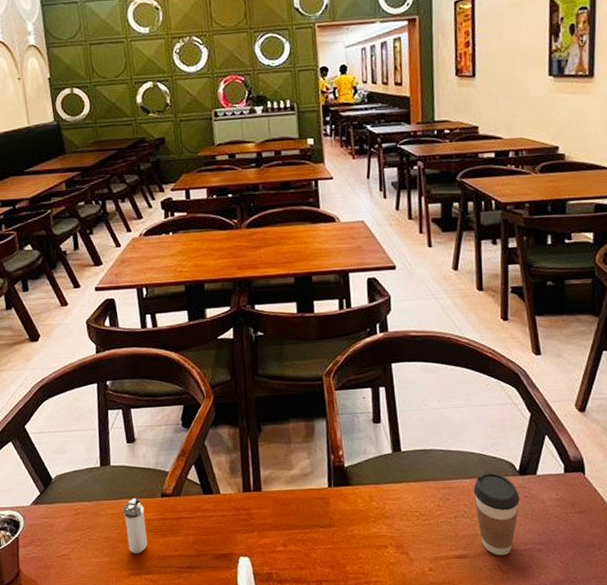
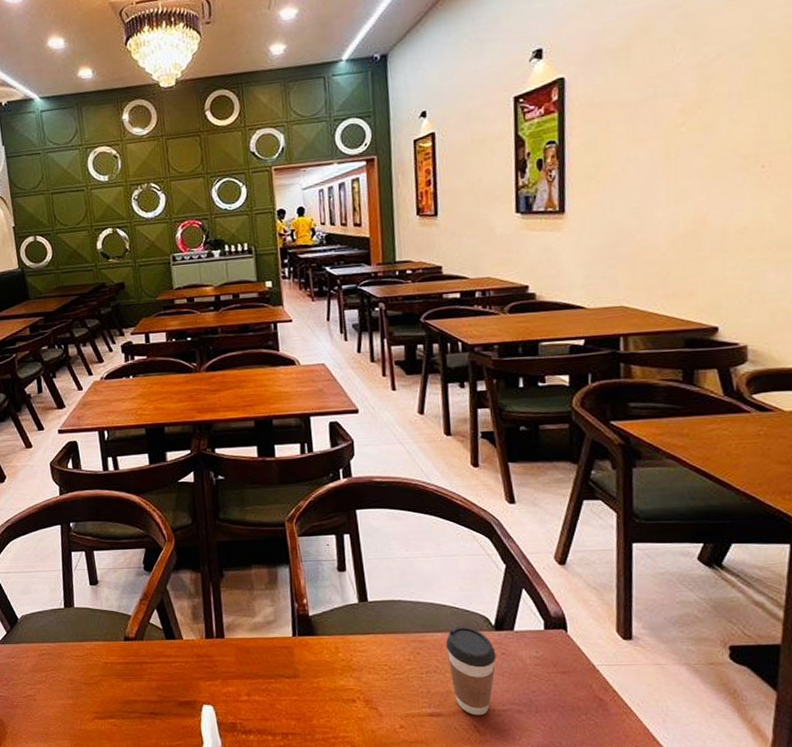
shaker: present [122,498,148,554] -> none [86,641,111,698]

